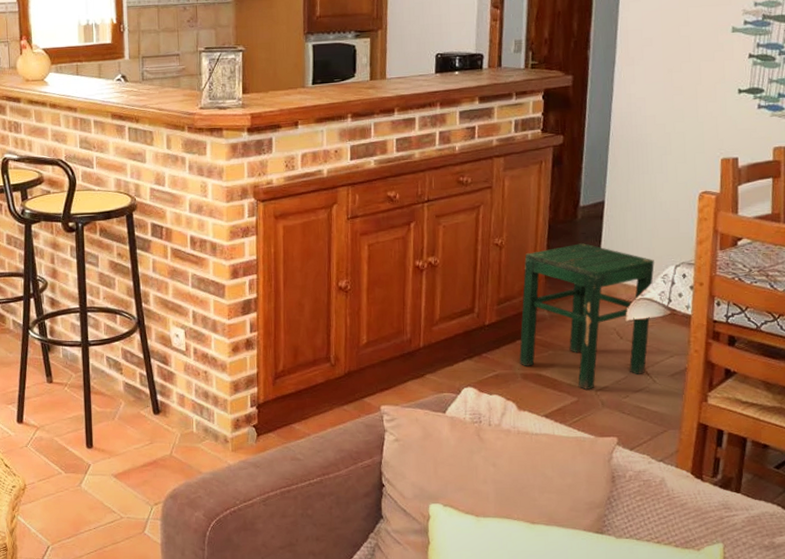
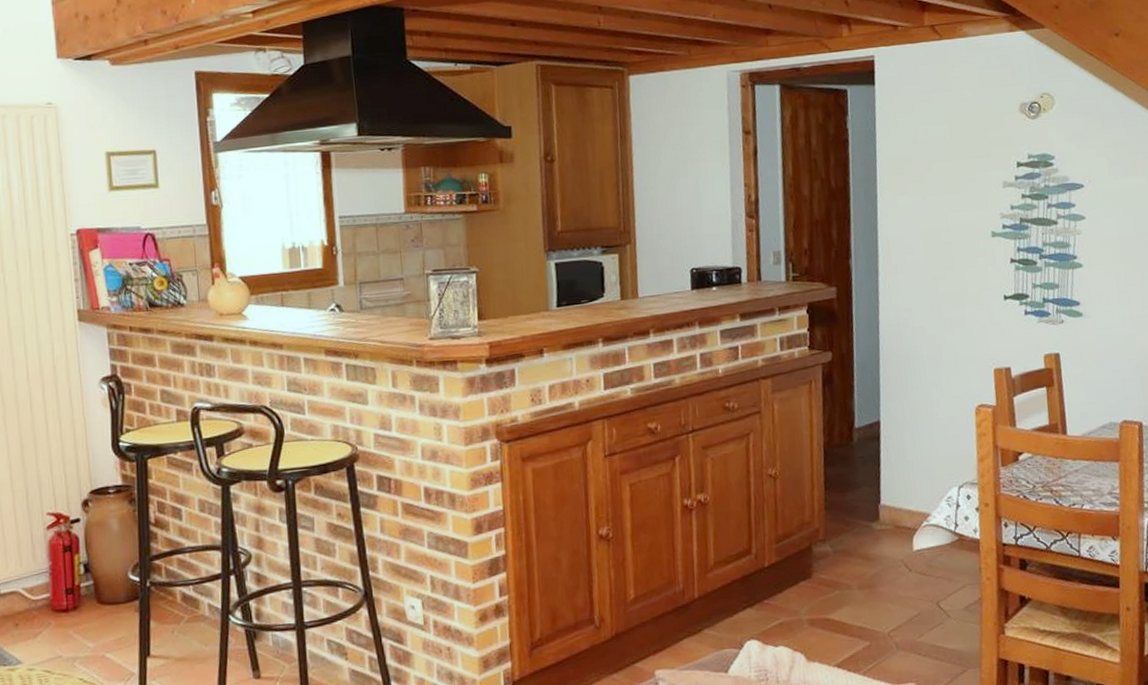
stool: present [519,243,654,390] -> none [801,468,939,632]

